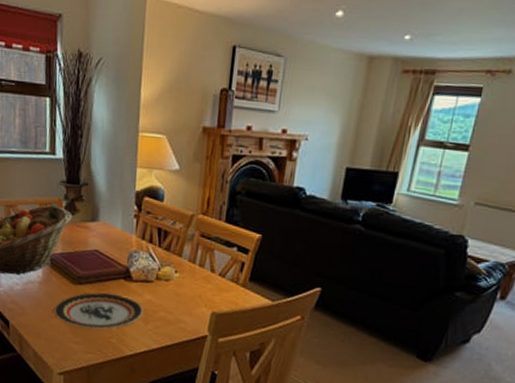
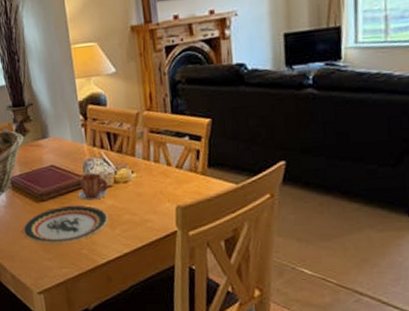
mug: none [116,265,150,293] -> present [77,173,109,201]

